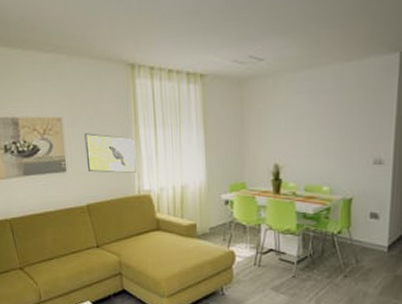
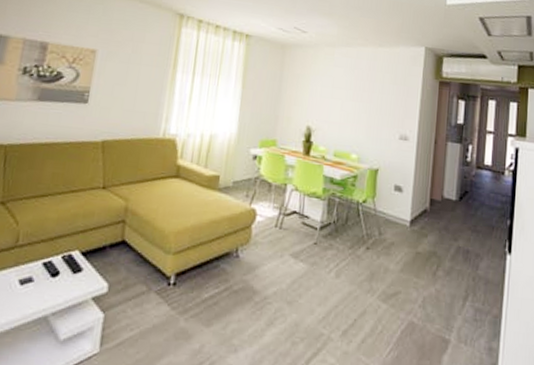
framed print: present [84,133,136,173] -> none [113,68,170,115]

